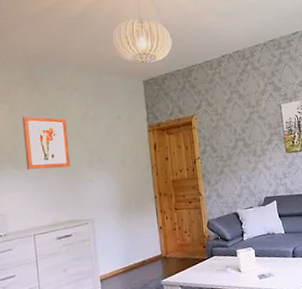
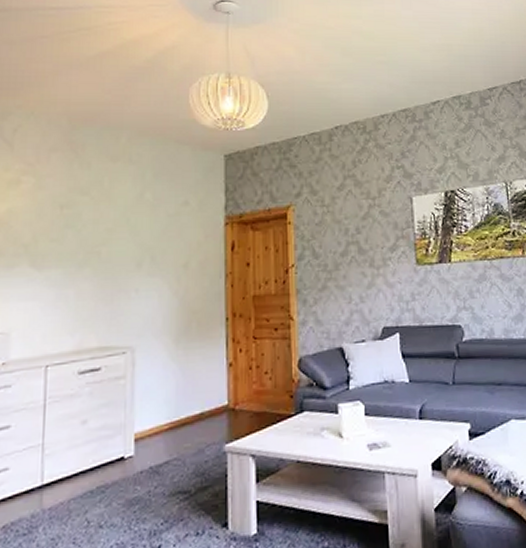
wall art: present [22,116,71,170] -> none [48,195,112,271]

